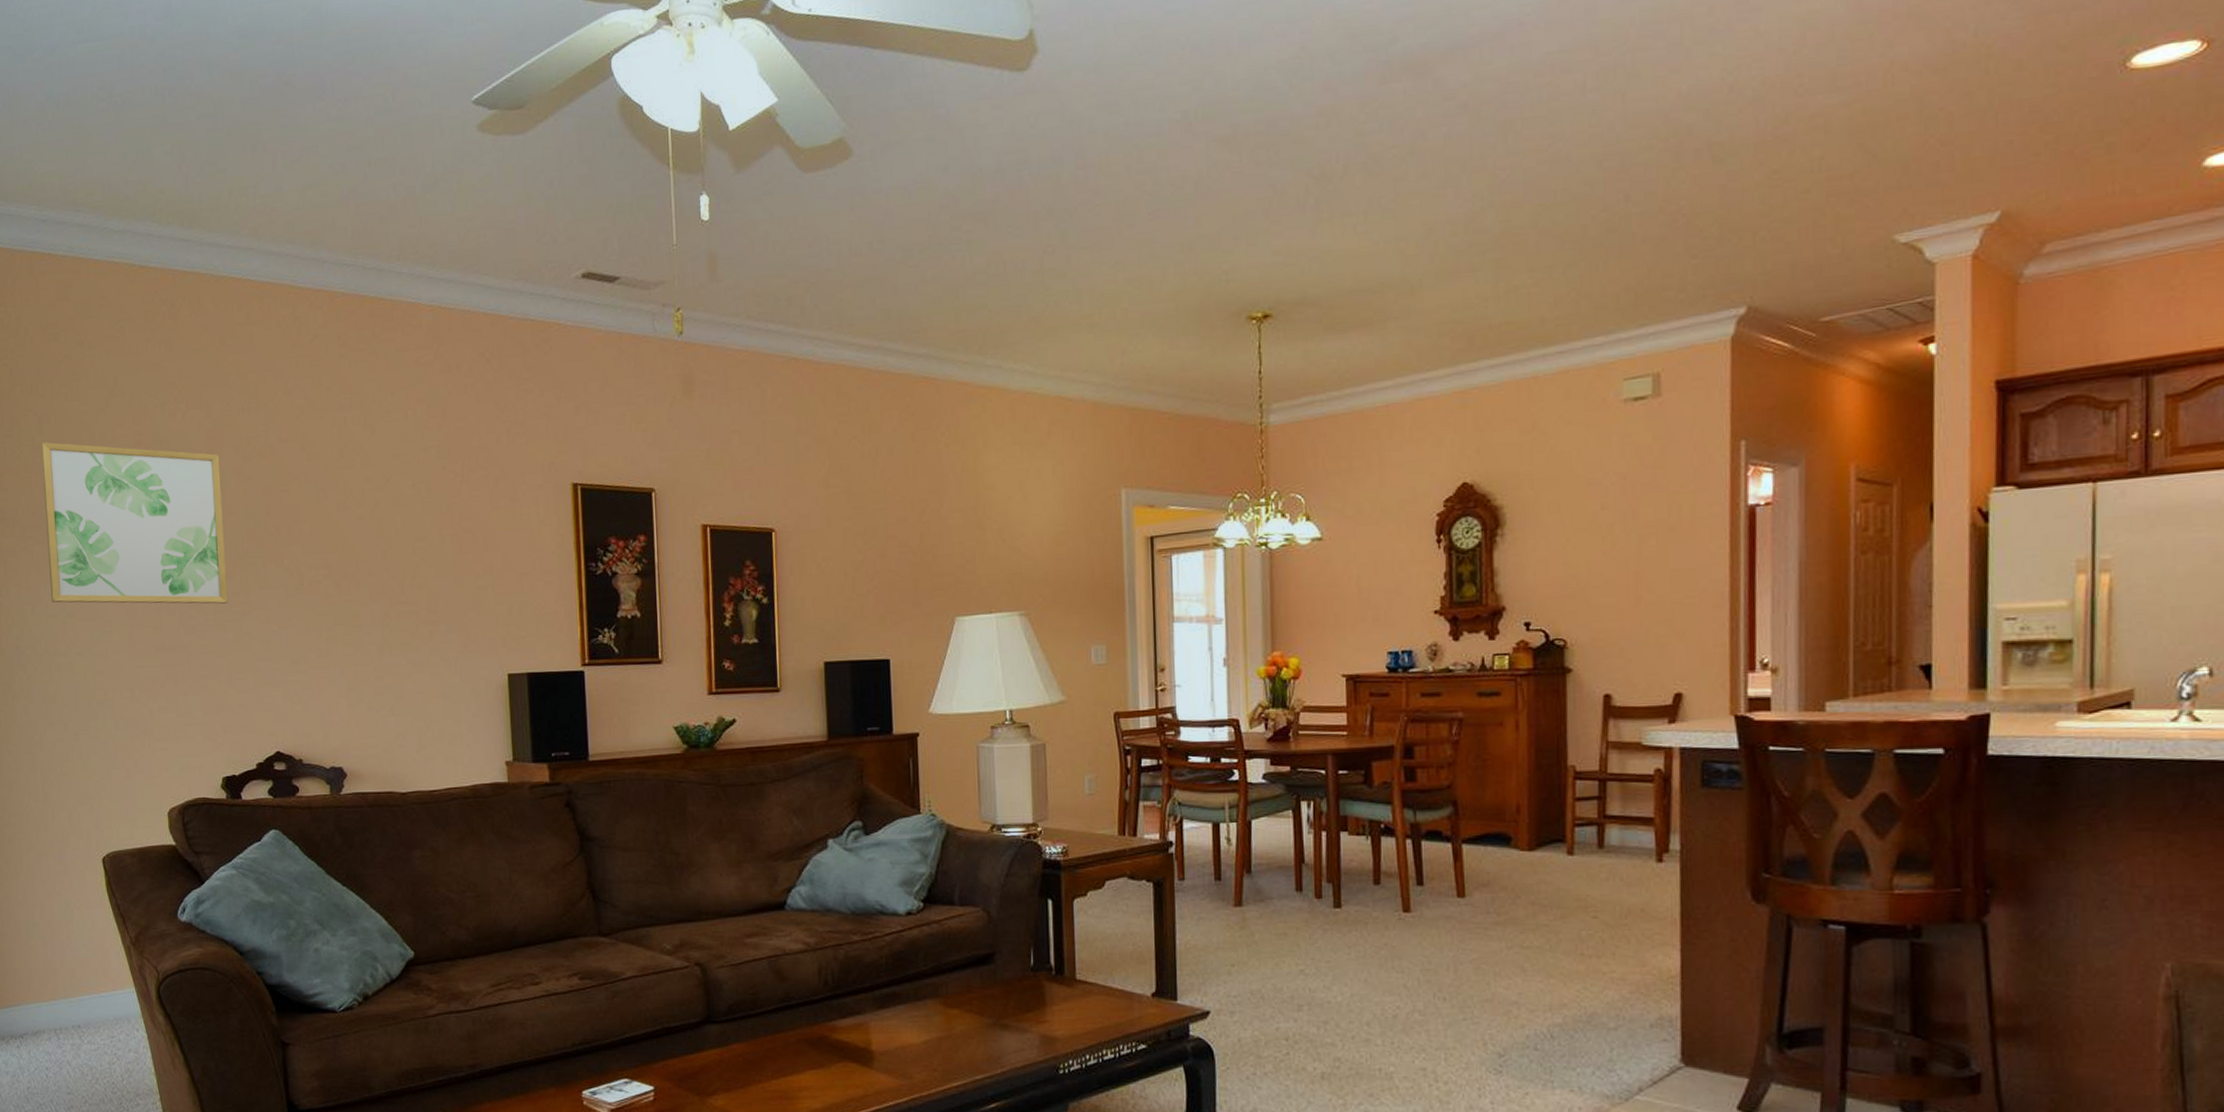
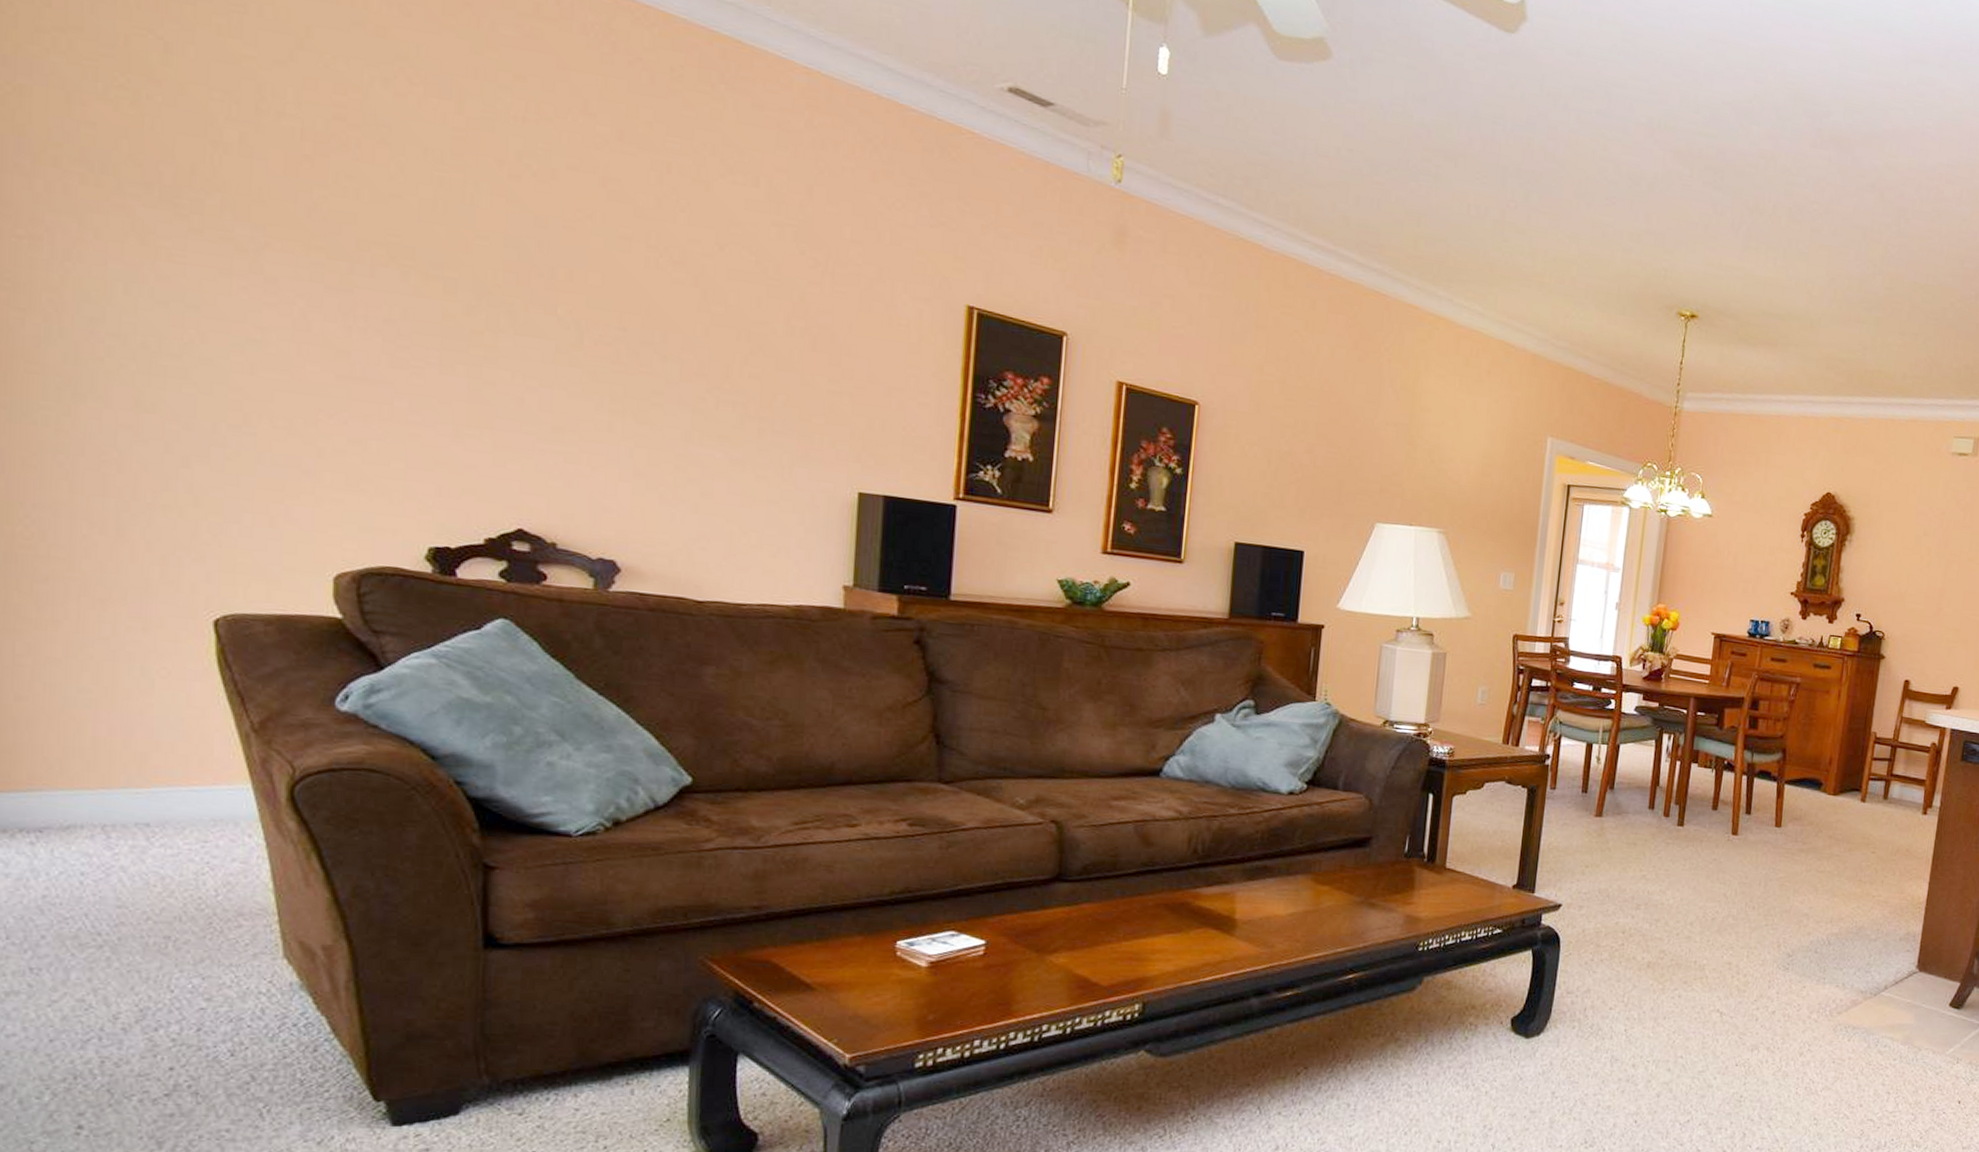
wall art: present [41,442,228,604] -> none [160,77,471,342]

